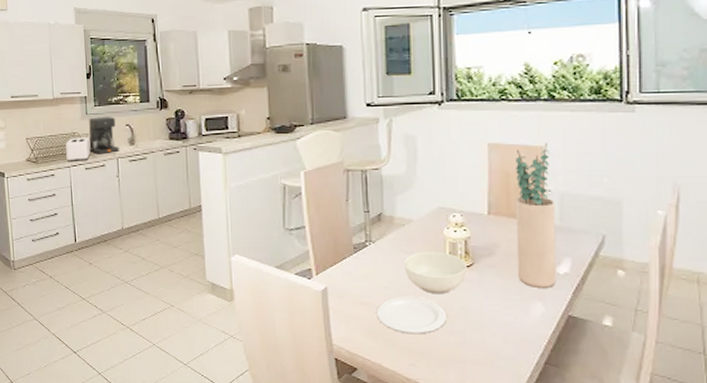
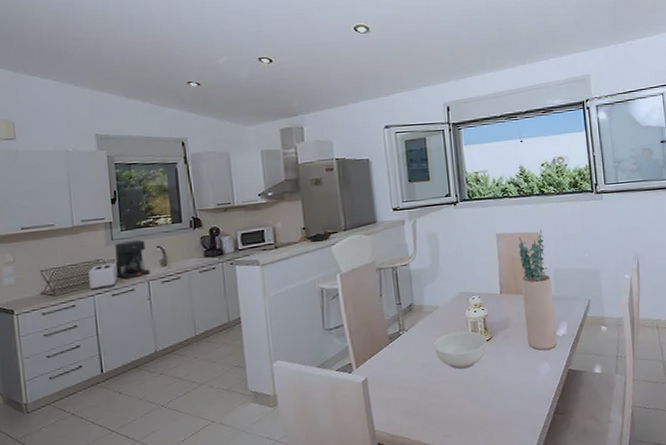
plate: present [377,296,447,335] -> none [413,373,473,409]

